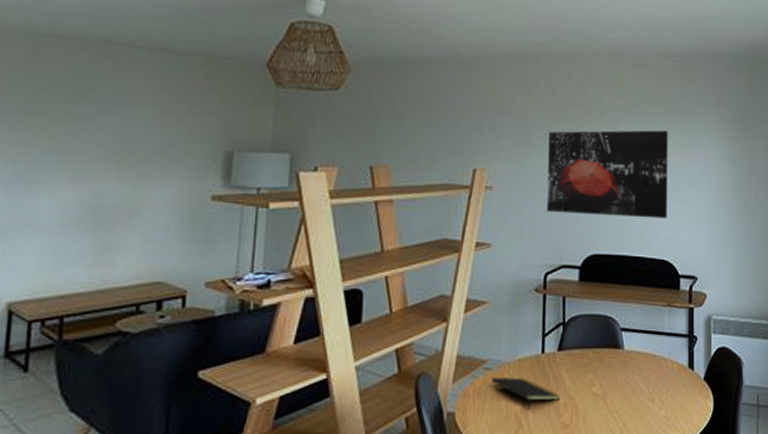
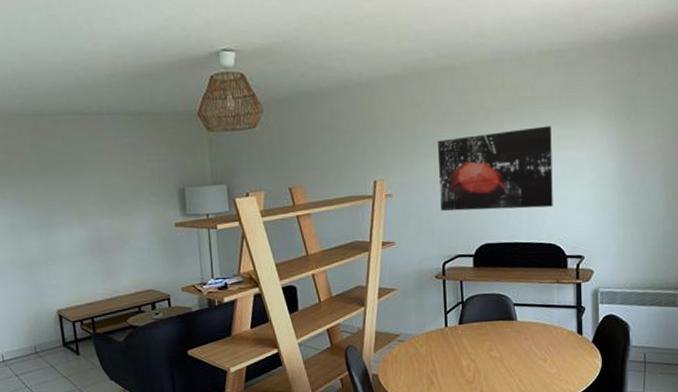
notepad: present [491,376,561,410] -> none [404,346,464,371]

